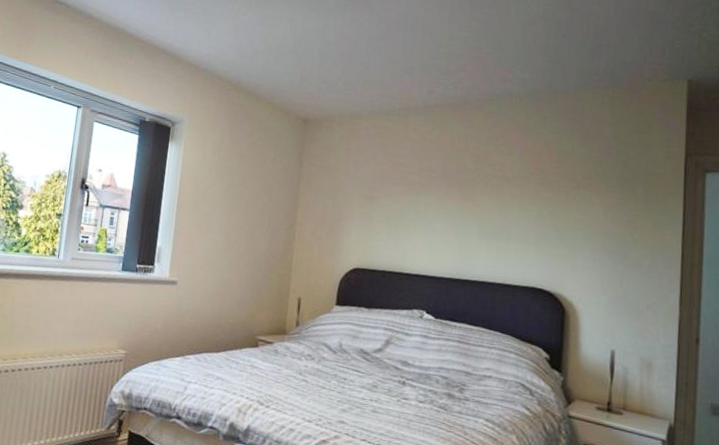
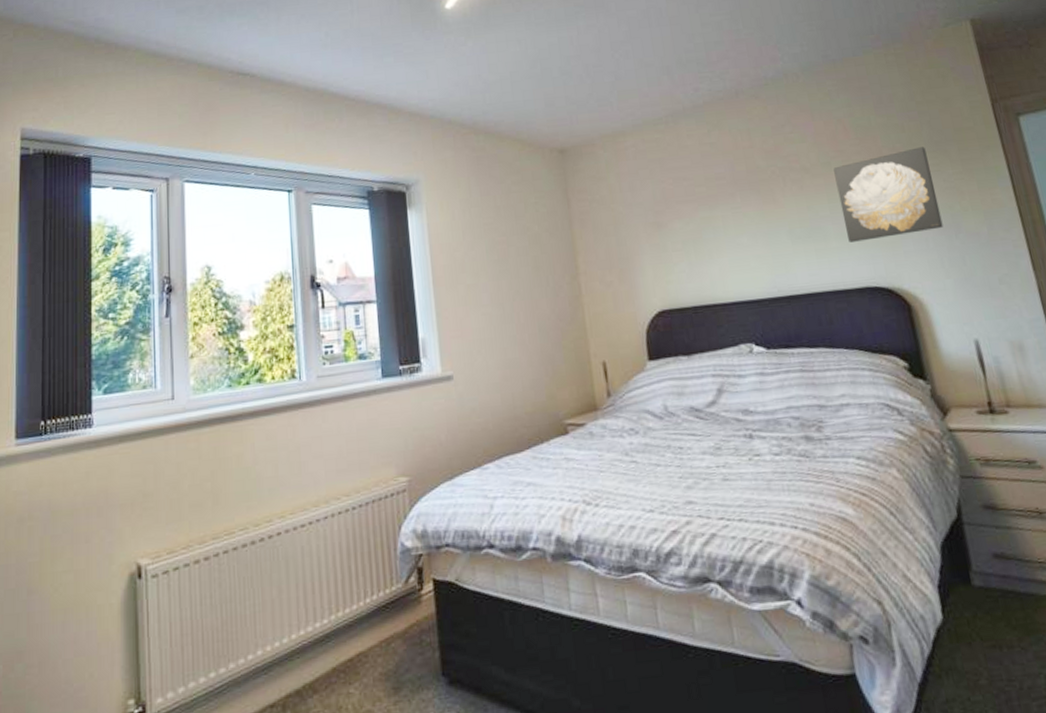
wall art: none [527,181,615,253] -> present [833,147,944,242]

